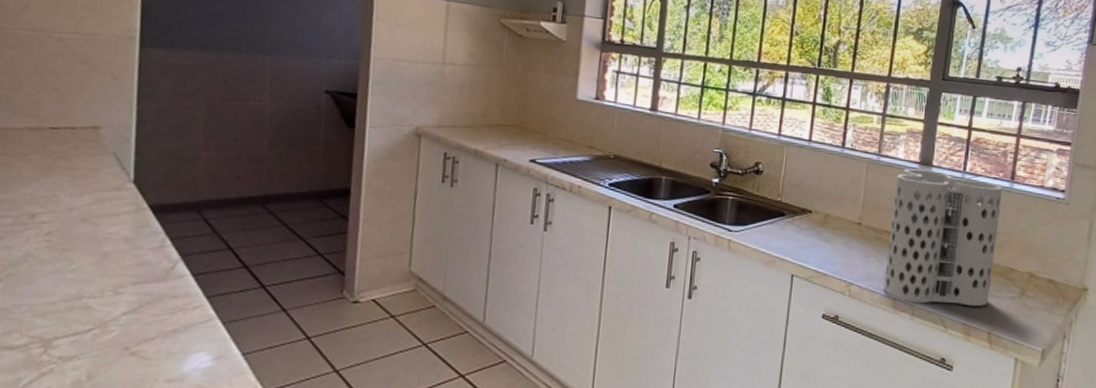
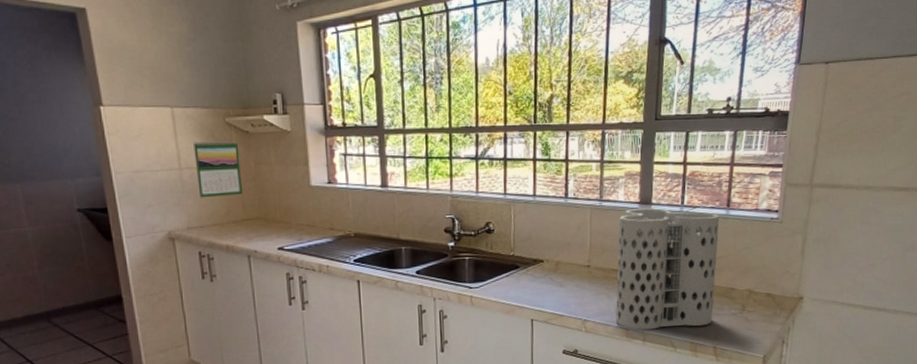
calendar: none [457,38,509,99] -> present [193,140,242,198]

